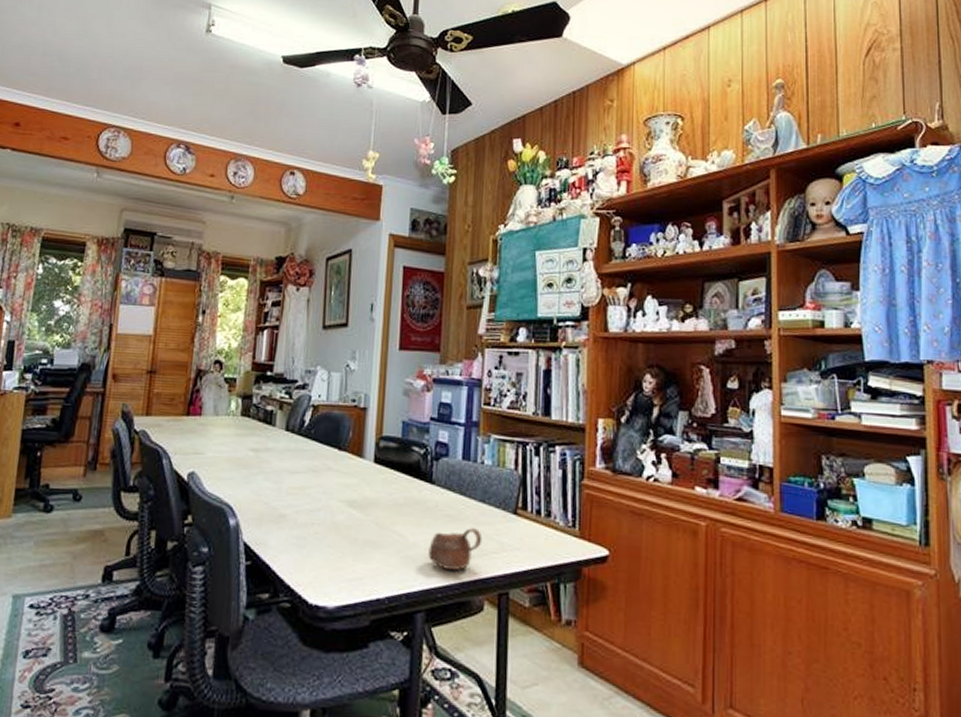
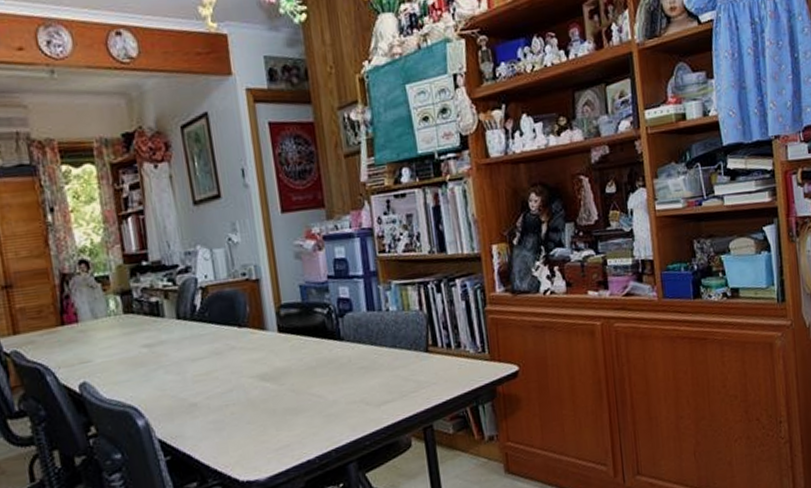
cup: present [428,528,483,570] -> none [349,373,400,418]

